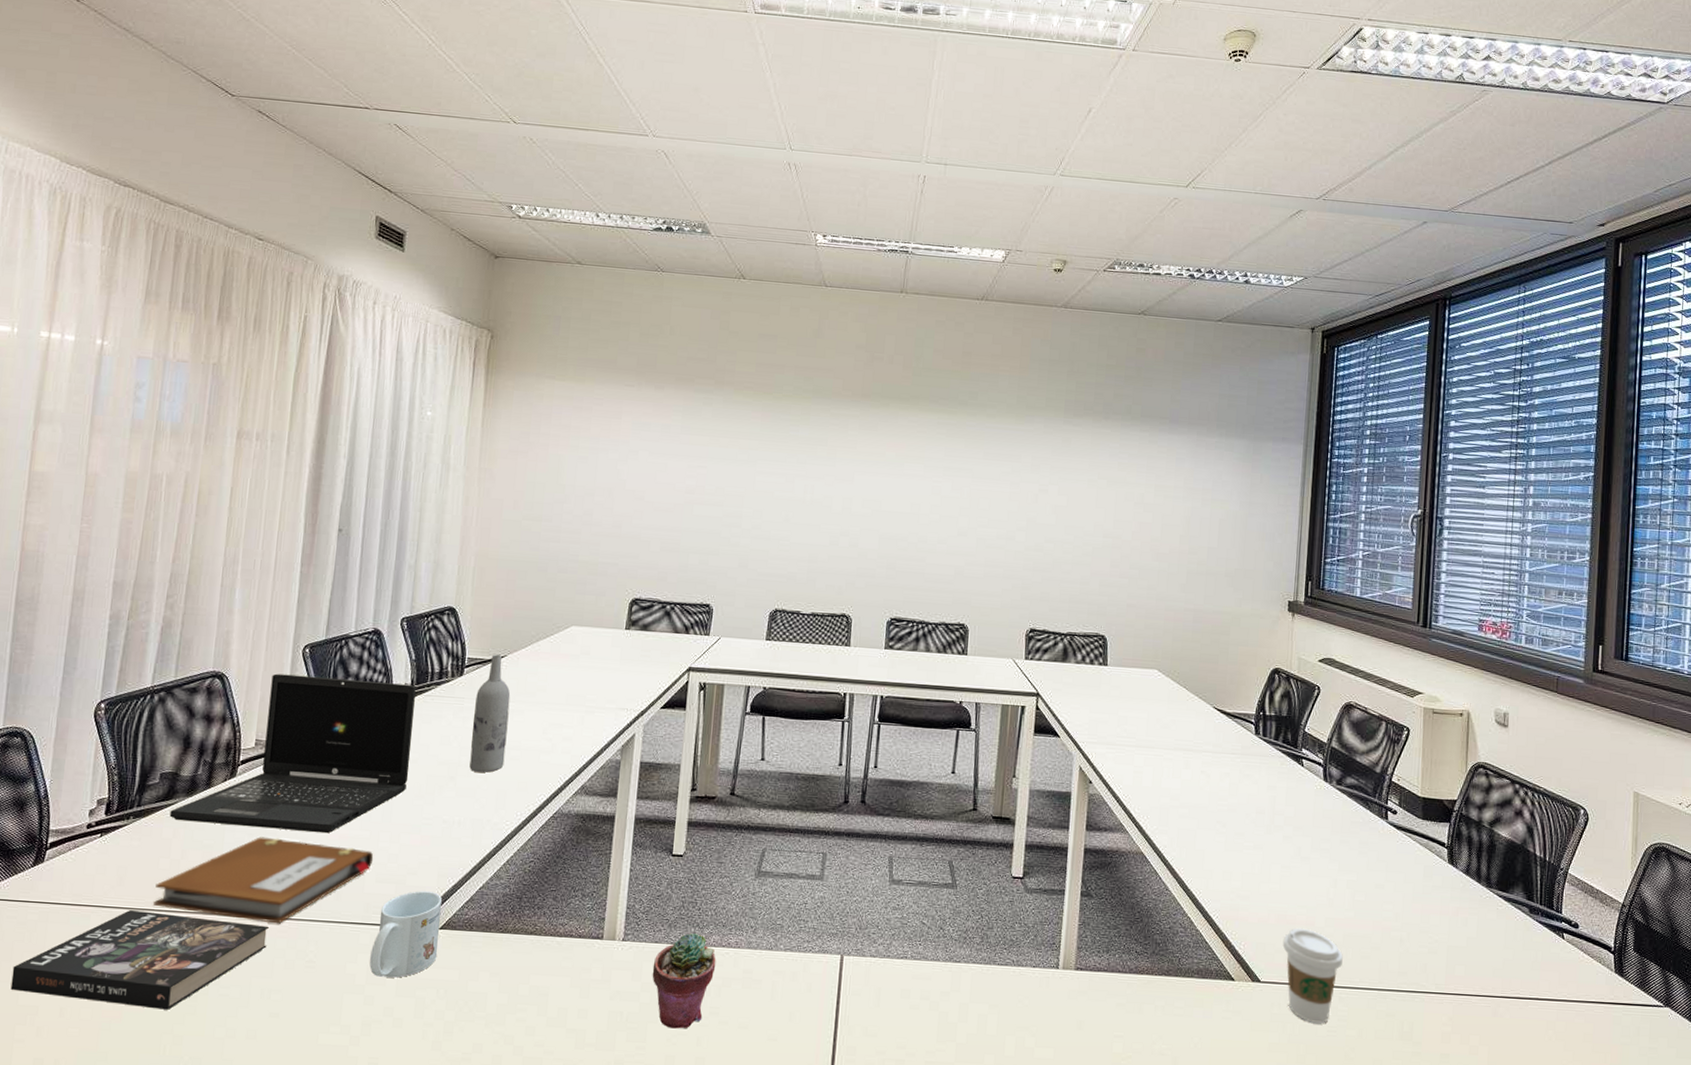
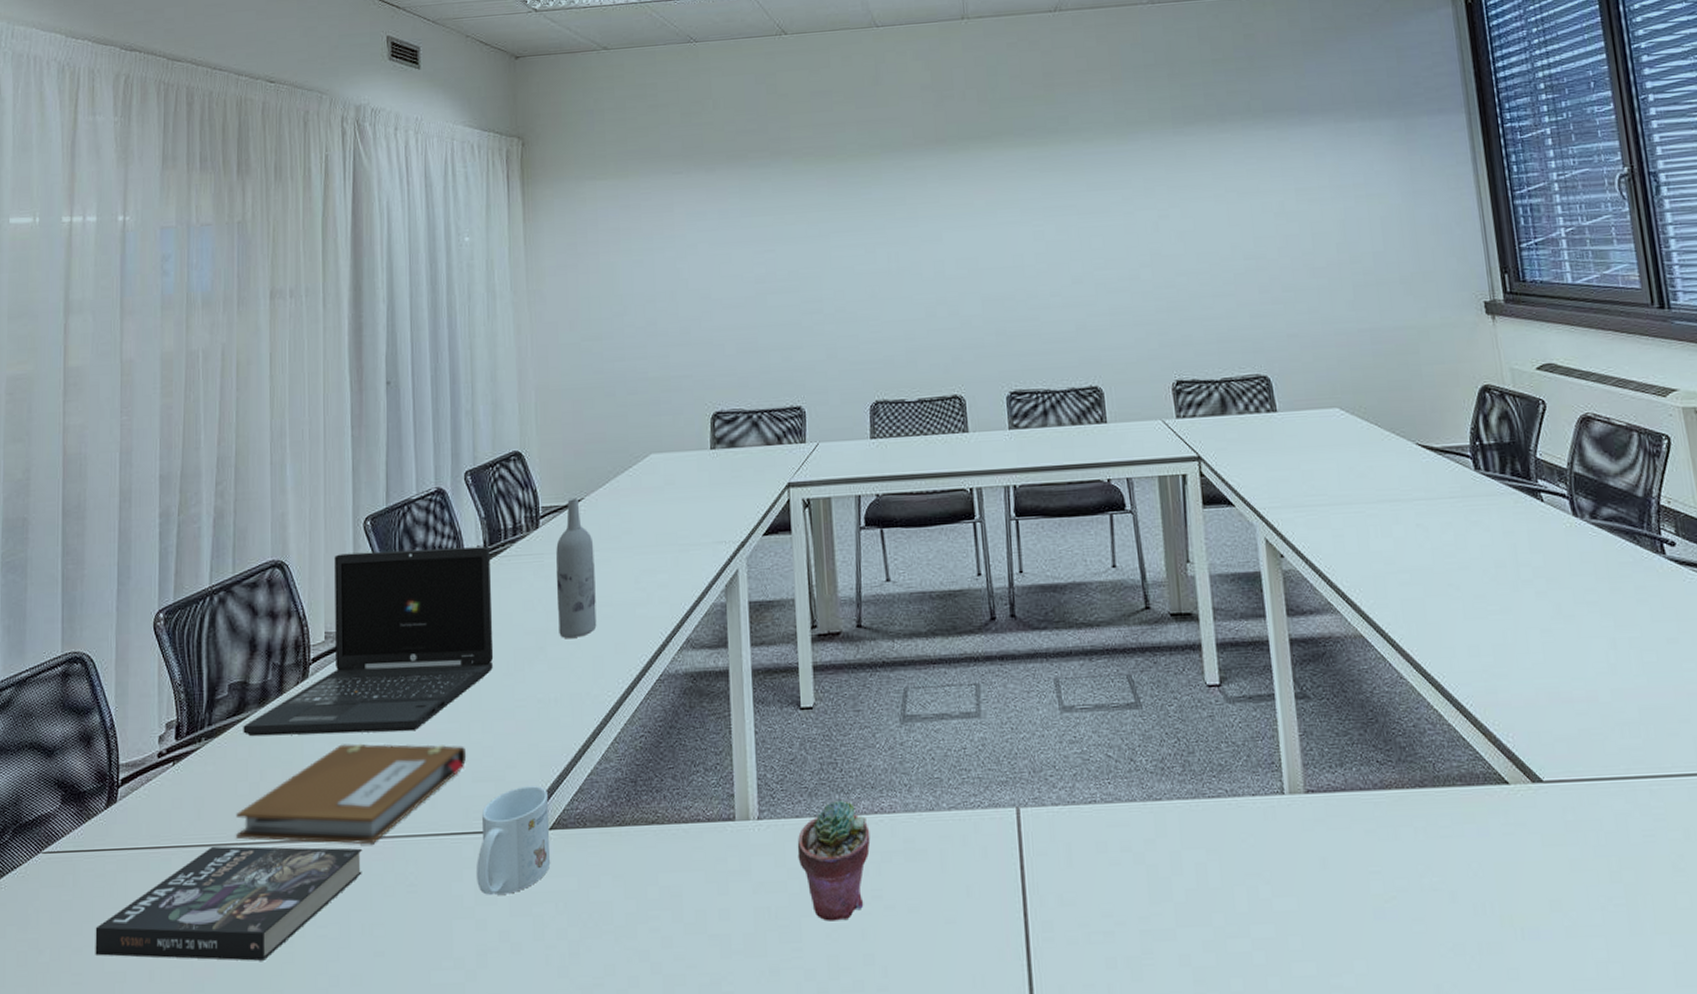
coffee cup: present [1282,928,1343,1023] -> none [1561,706,1645,828]

